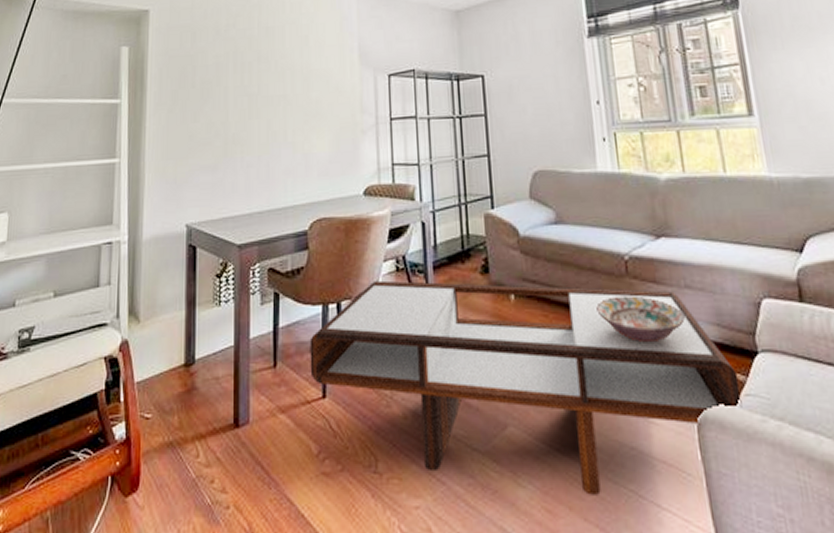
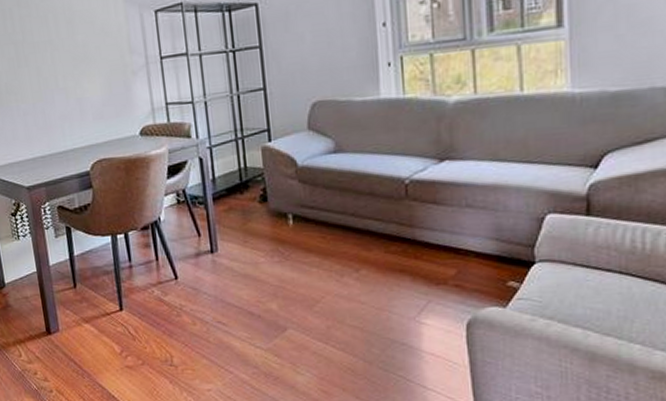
coffee table: present [309,280,743,495] -> none [103,210,513,380]
decorative bowl: present [596,295,685,343] -> none [374,216,463,258]

